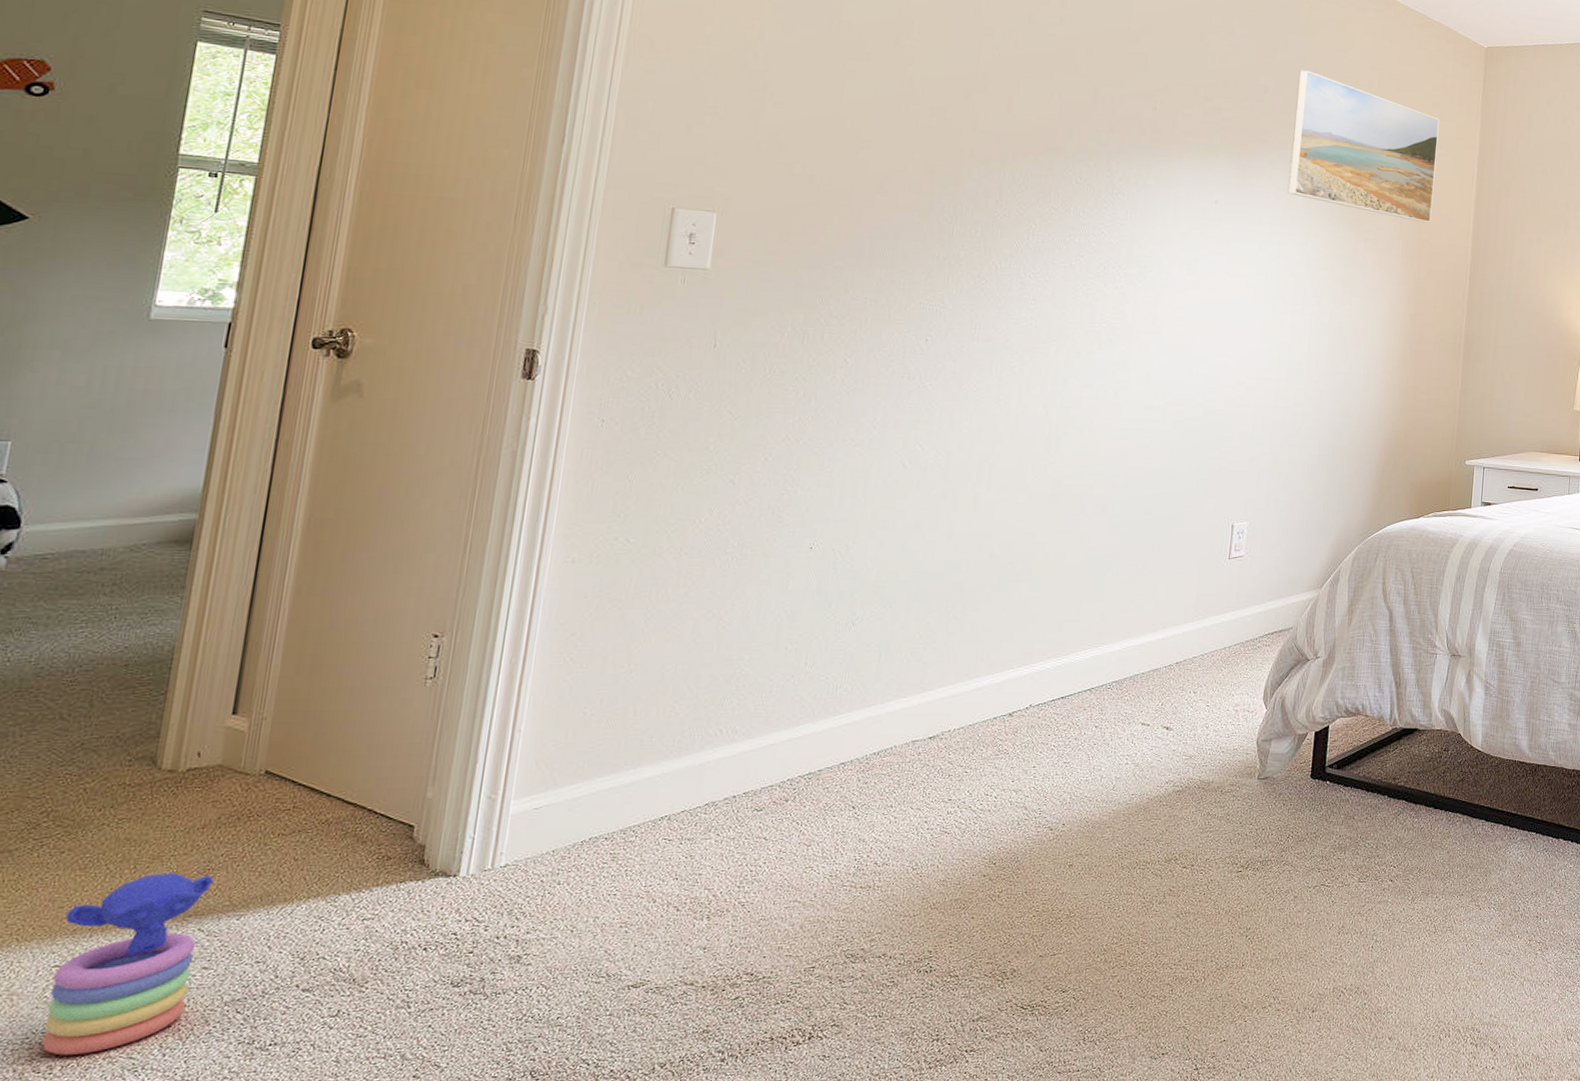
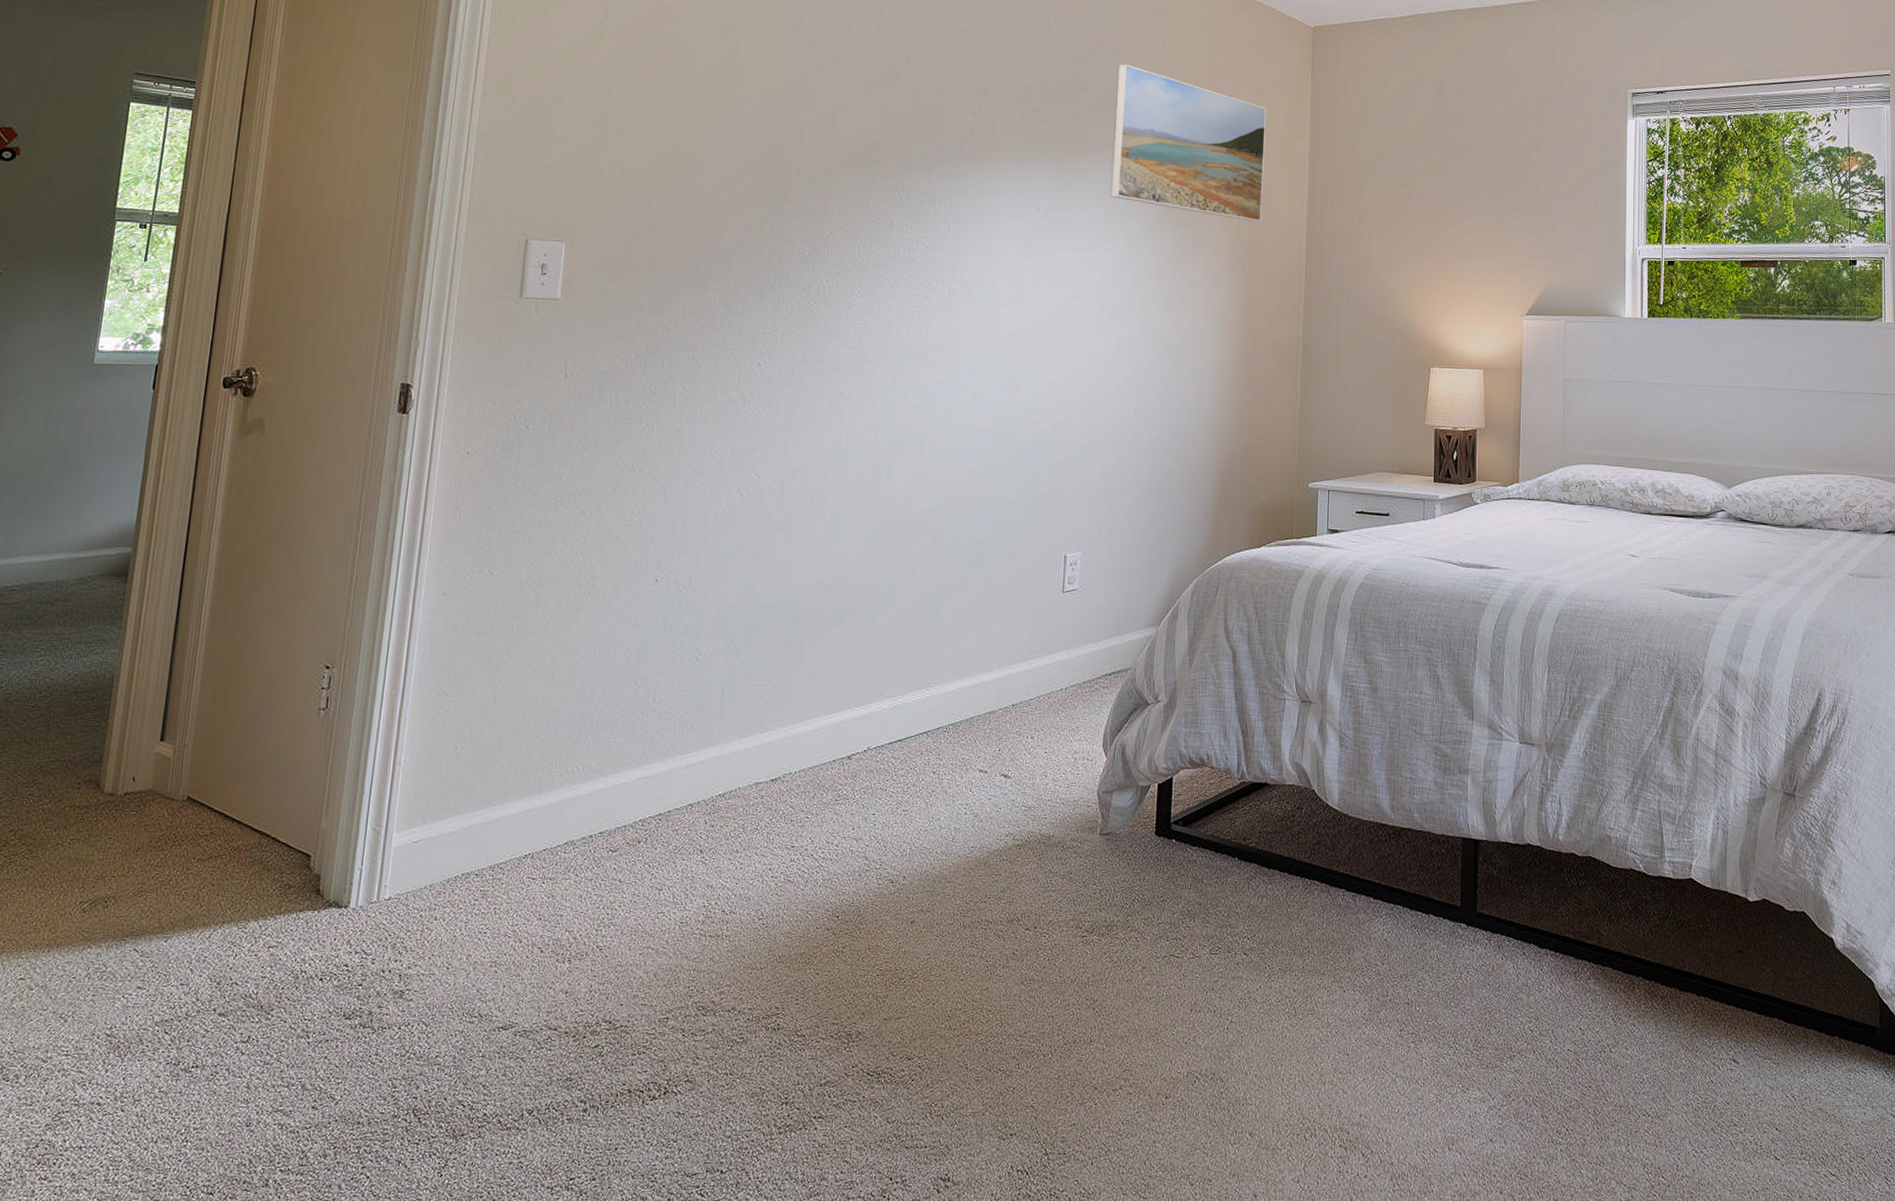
stacking toy: present [41,873,214,1056] -> none [10,893,146,1065]

